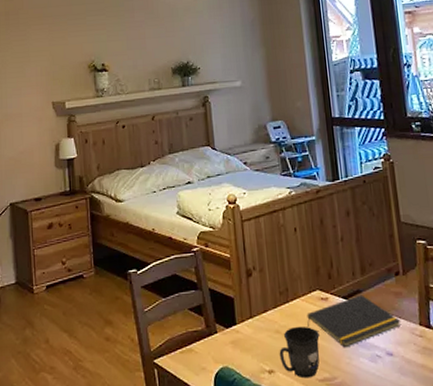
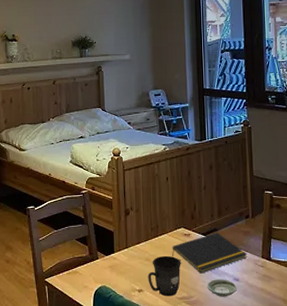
saucer: none [352,354,393,377] -> present [206,279,238,297]

